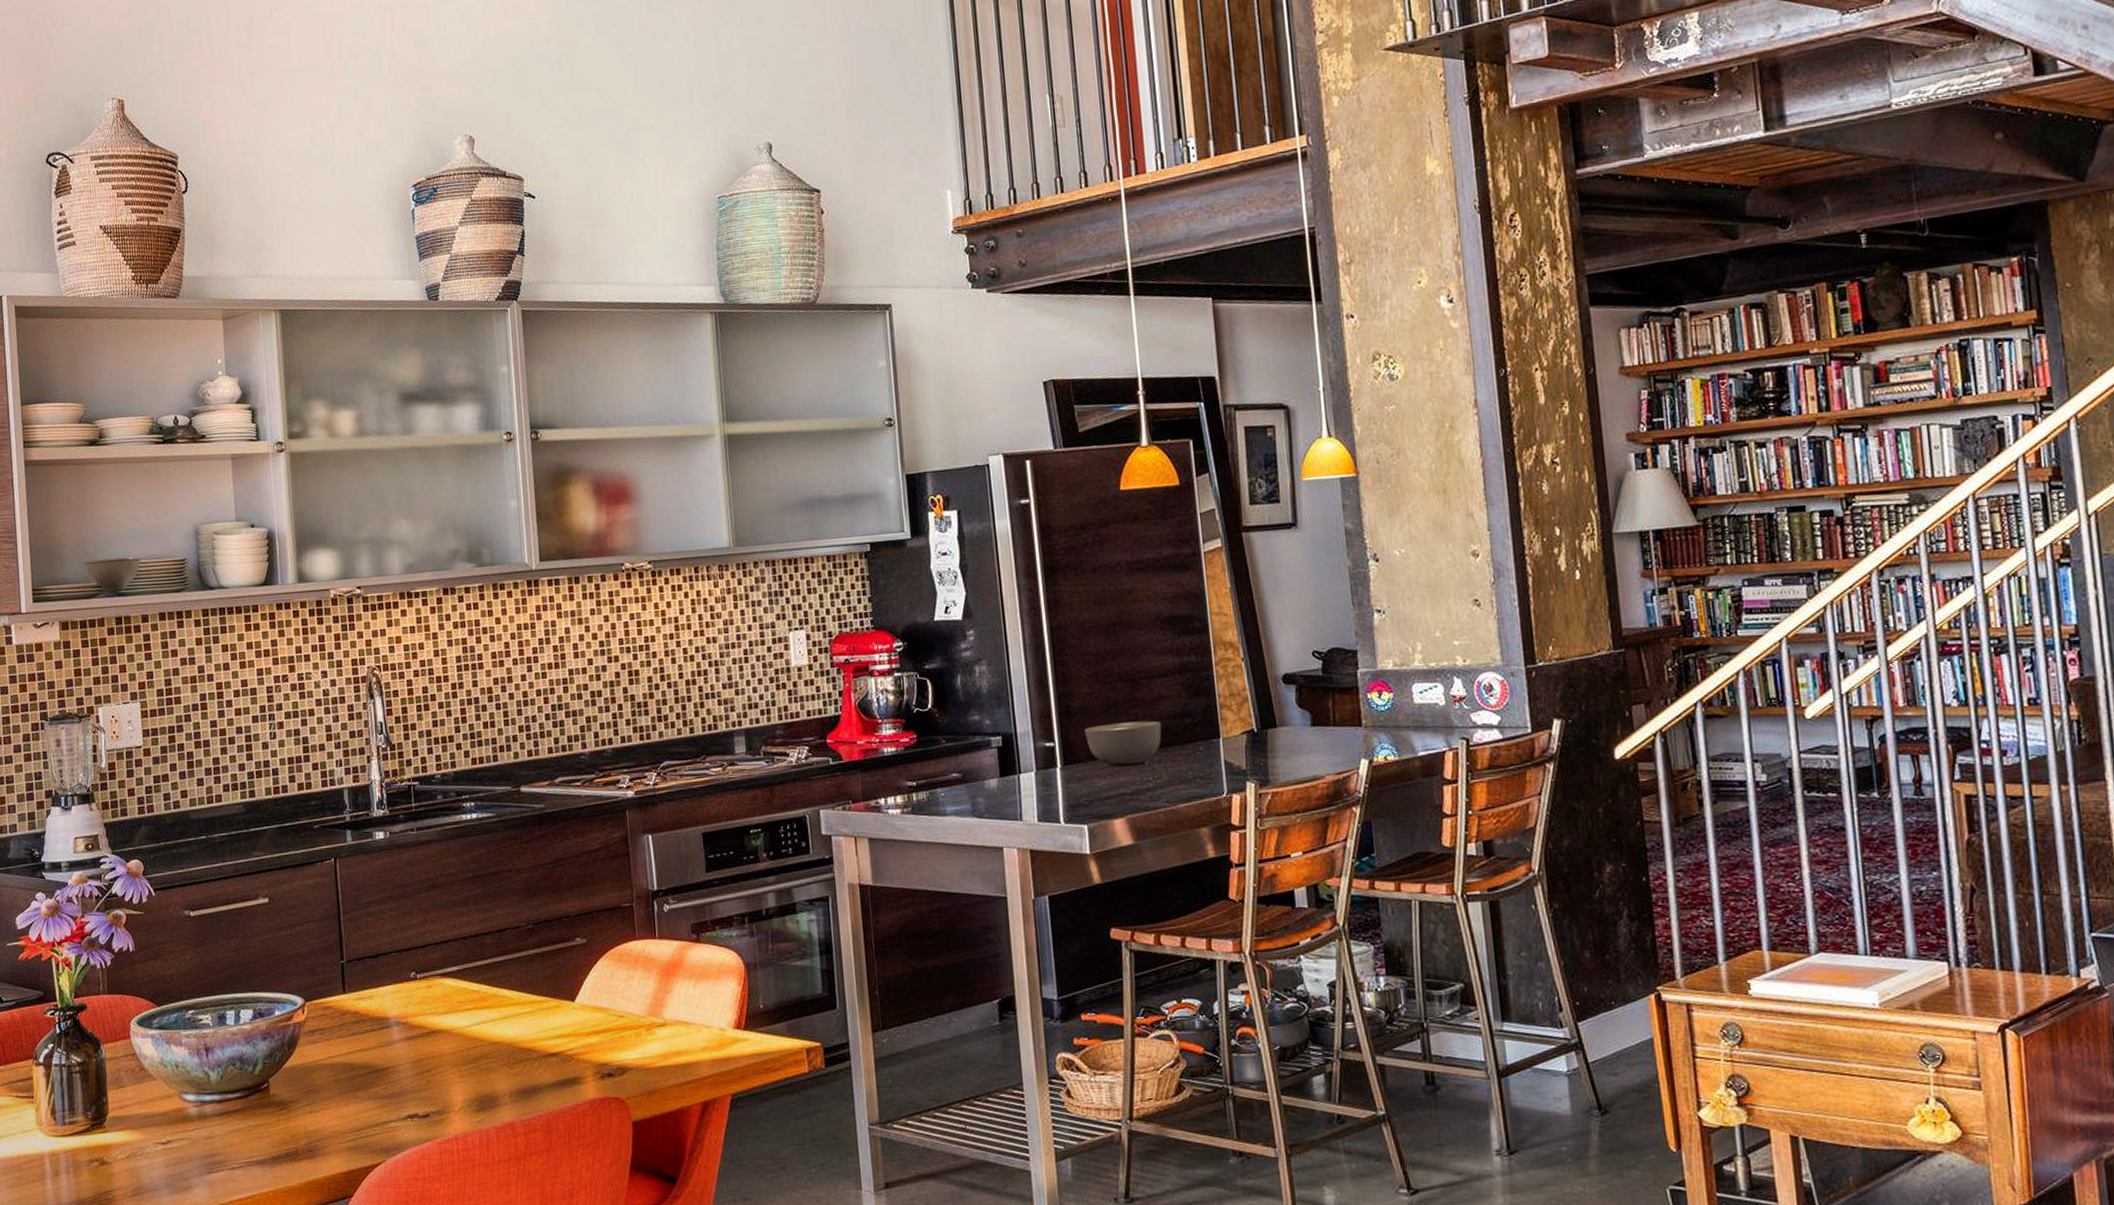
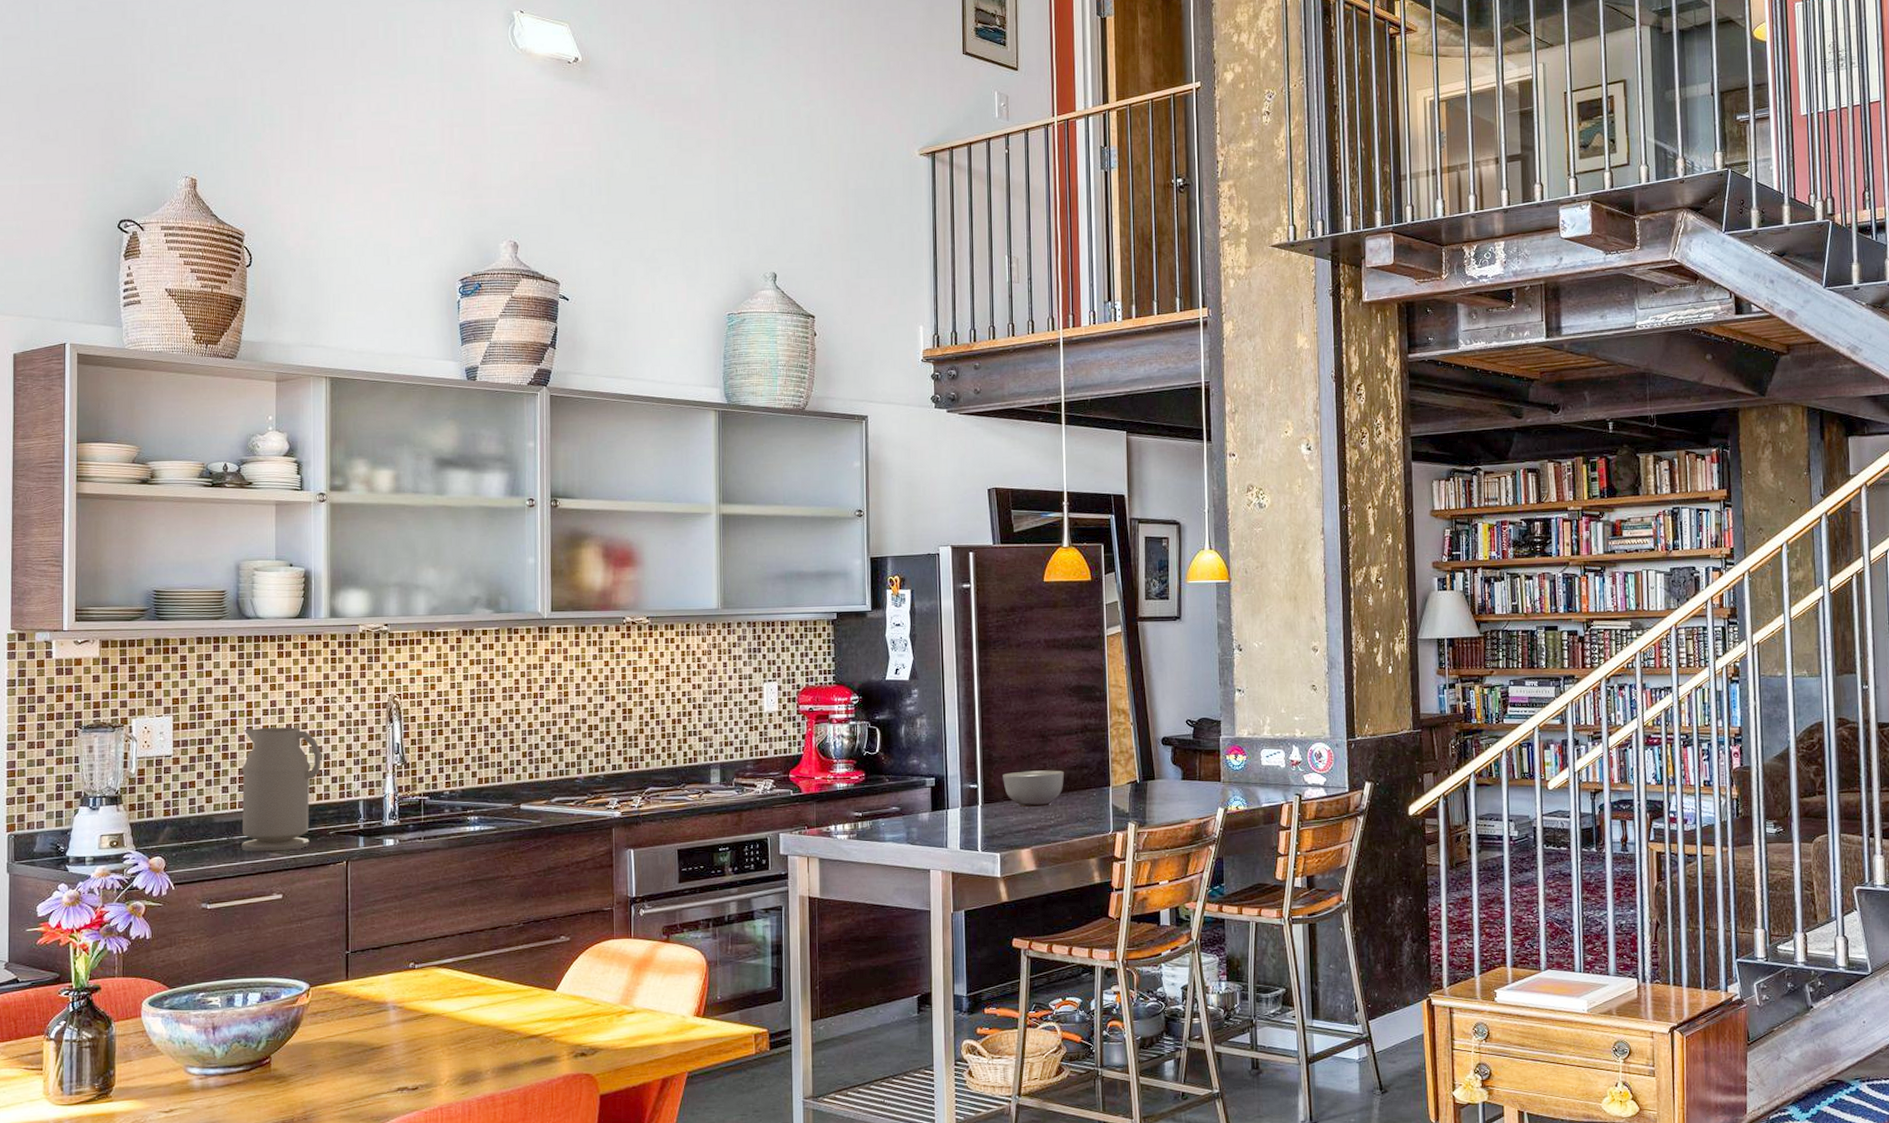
bowl: present [84,557,141,593] -> none [128,586,183,616]
water jug: none [215,709,300,851] -> present [241,727,322,852]

